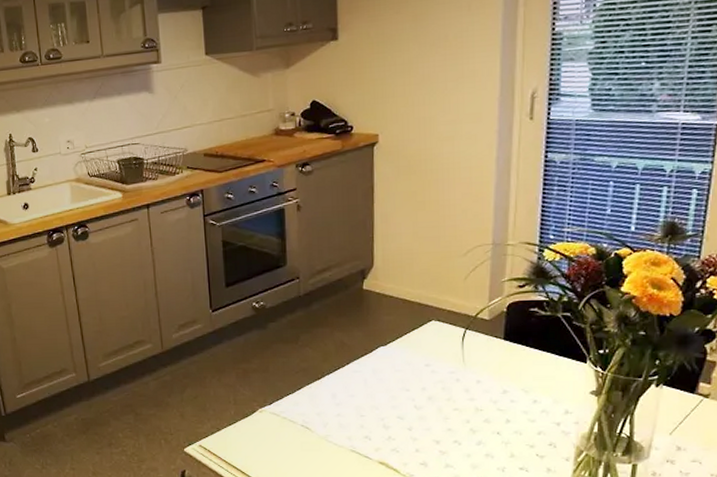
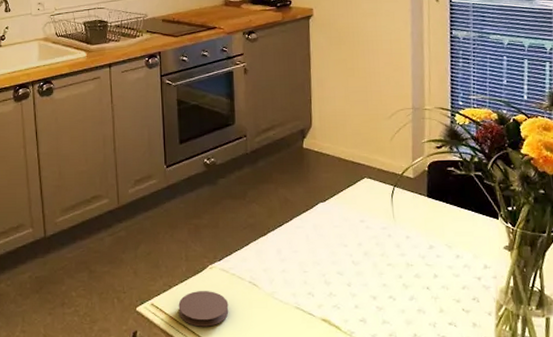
coaster: none [227,434,280,467] -> present [178,291,229,327]

